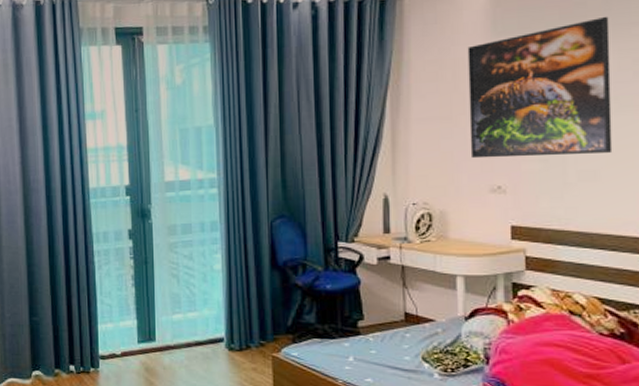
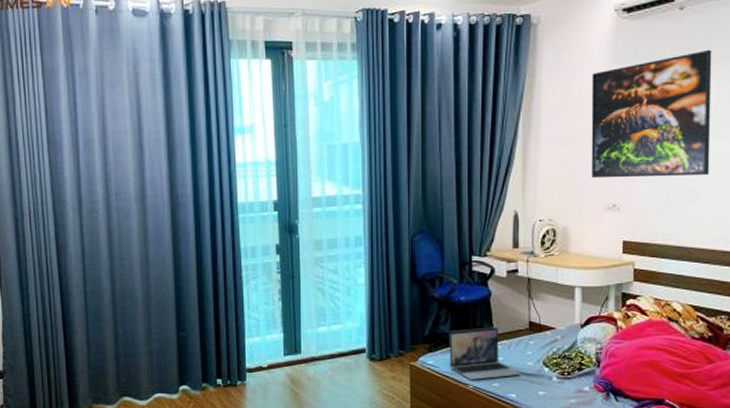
laptop: none [314,318,397,374] -> present [449,327,521,380]

